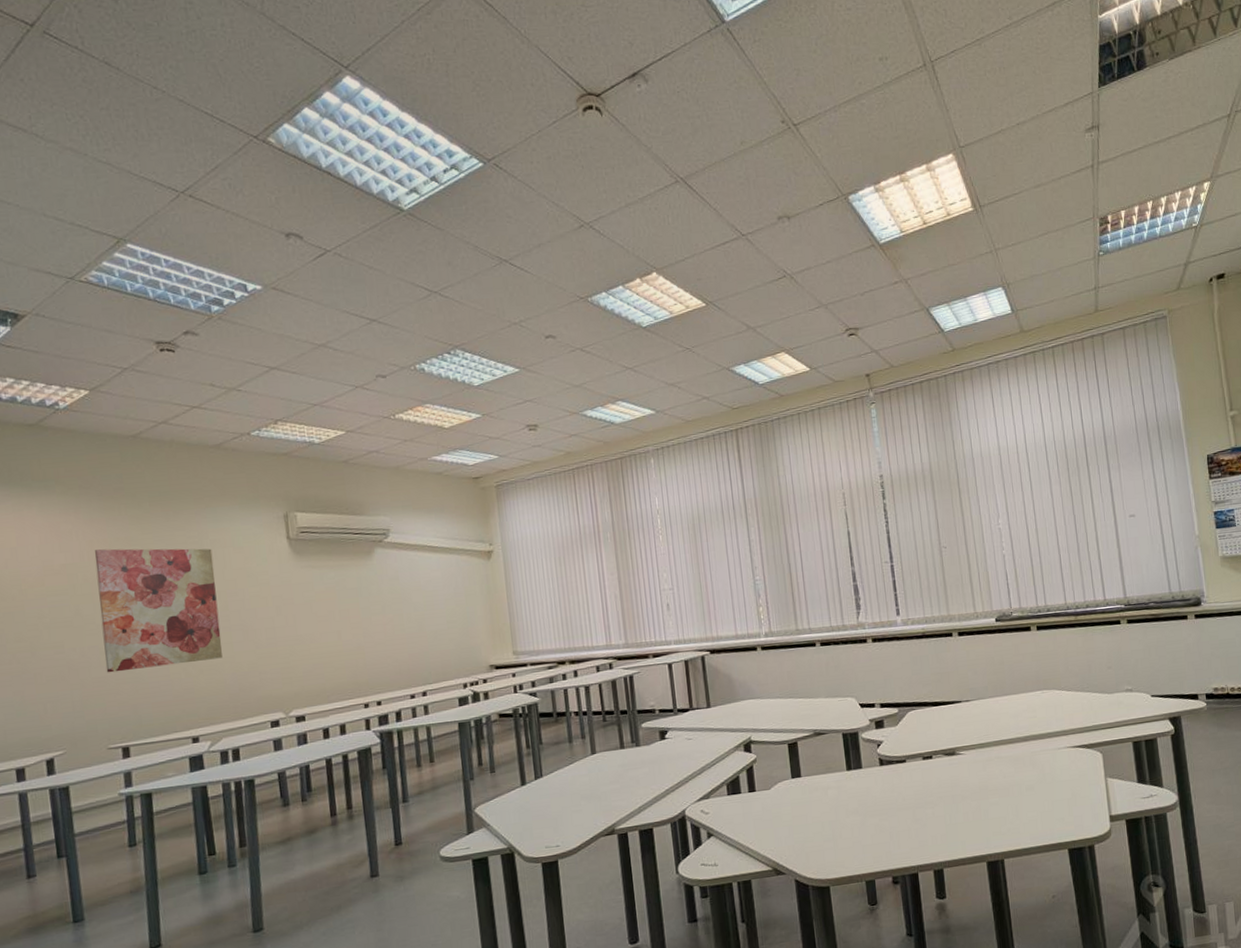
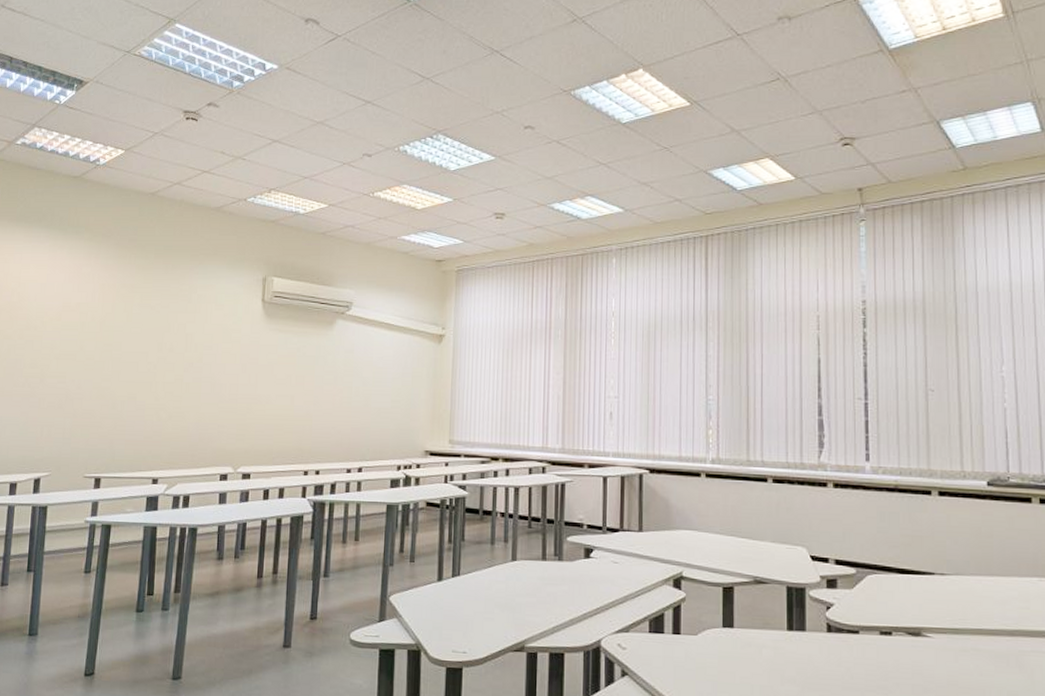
wall art: present [94,548,222,673] -> none [95,293,198,408]

